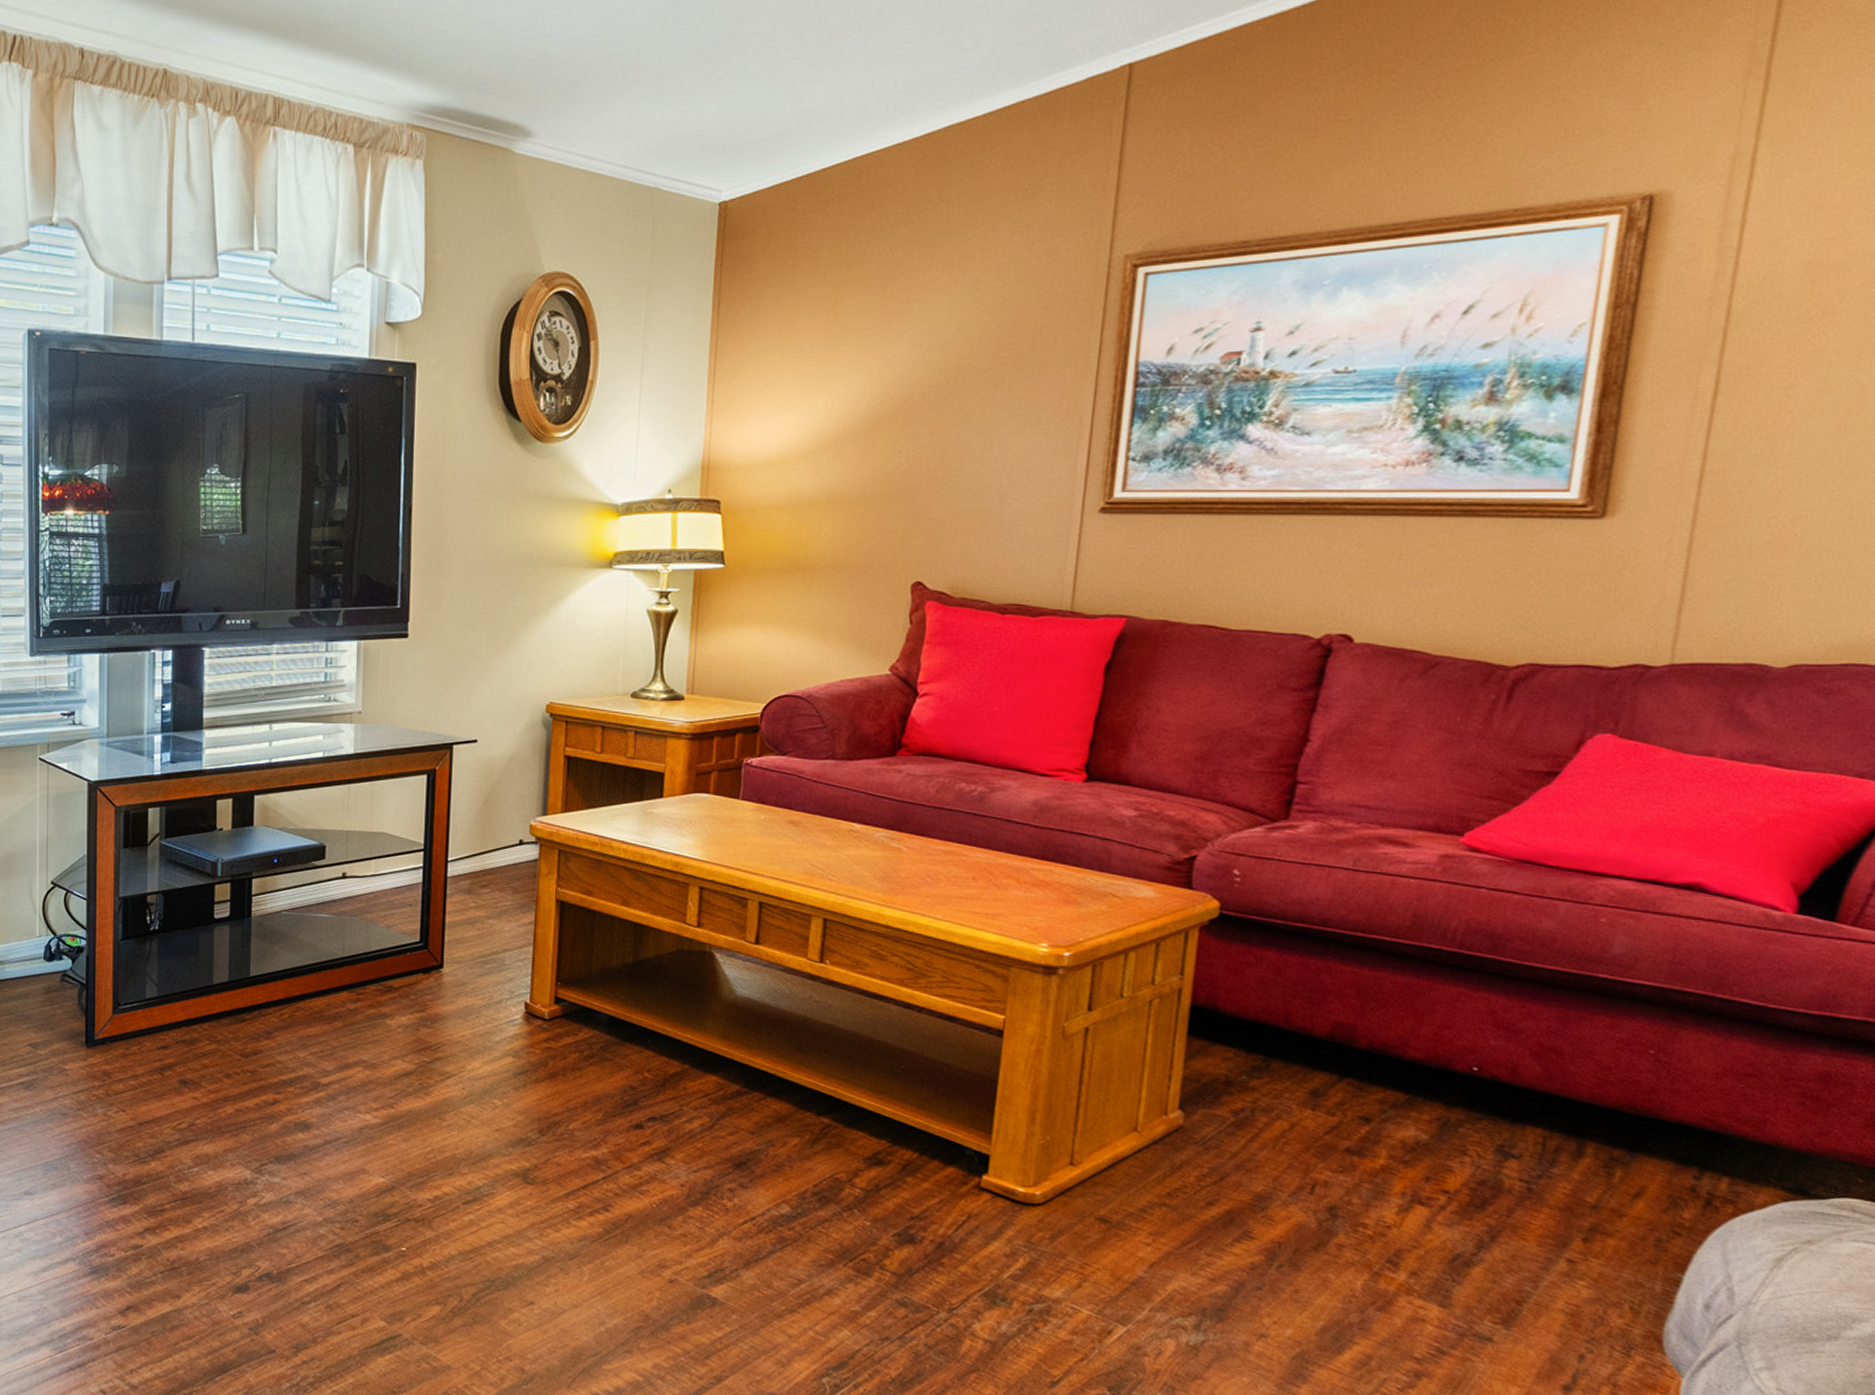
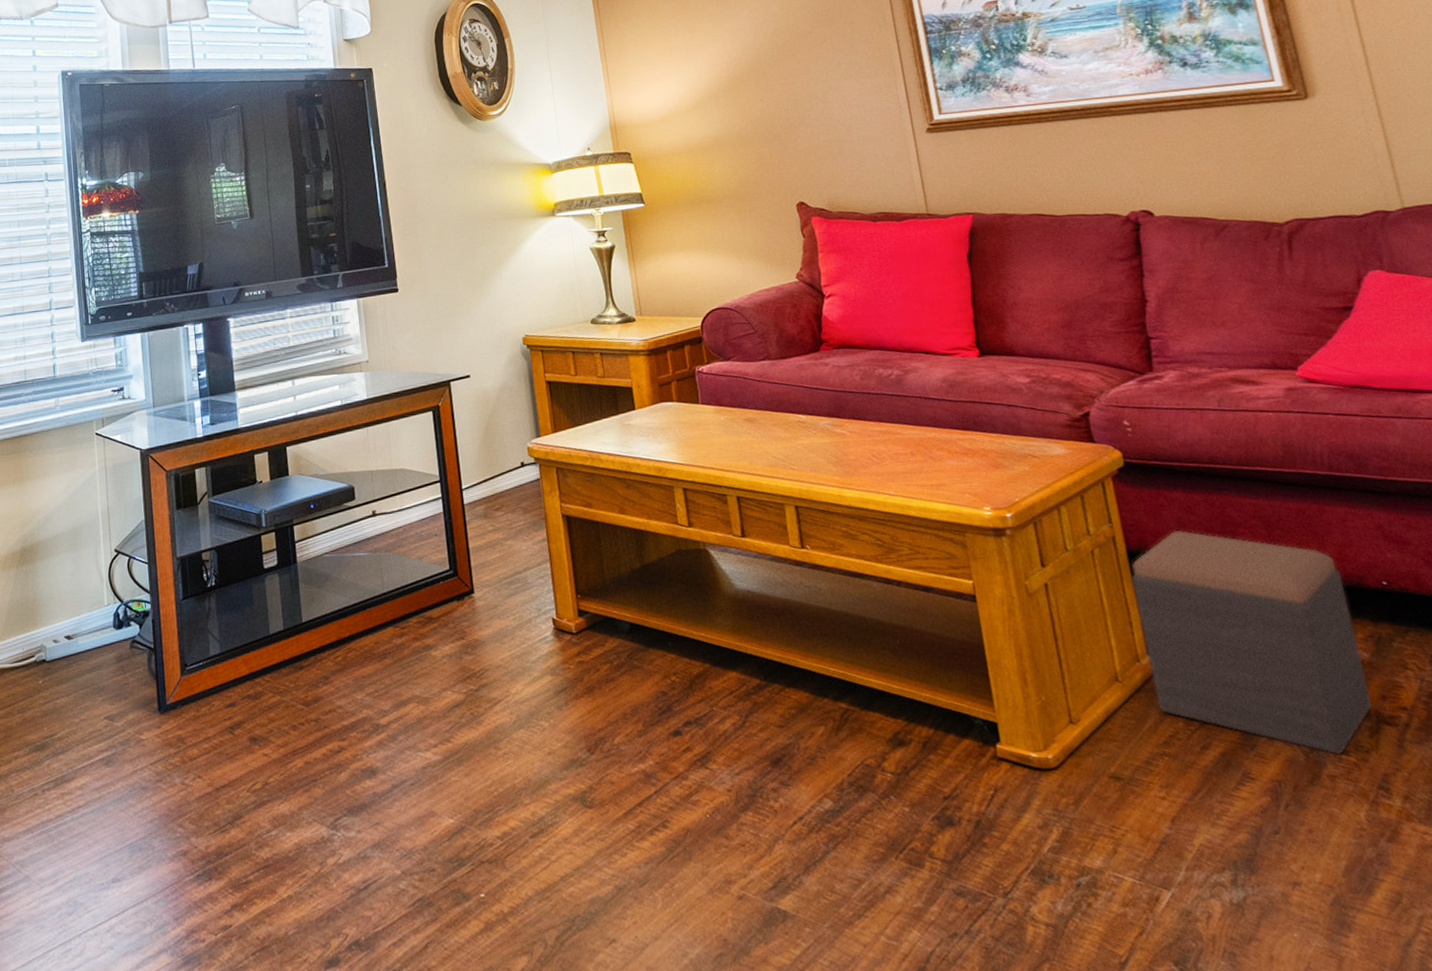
footstool: none [1173,989,1428,1227] -> present [1132,530,1372,756]

